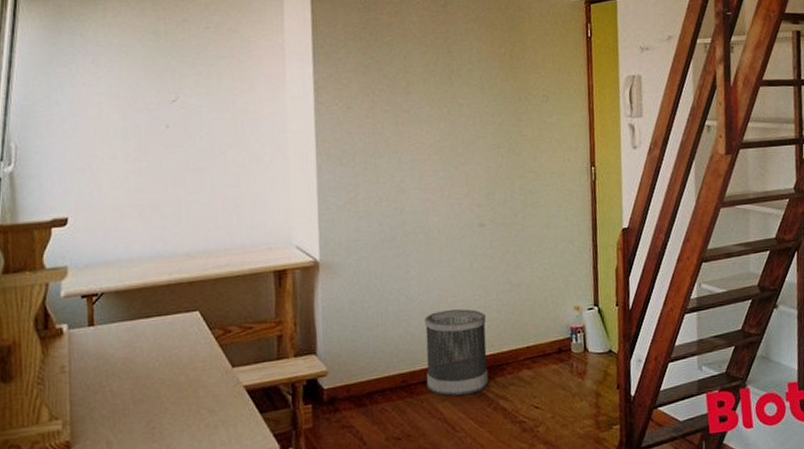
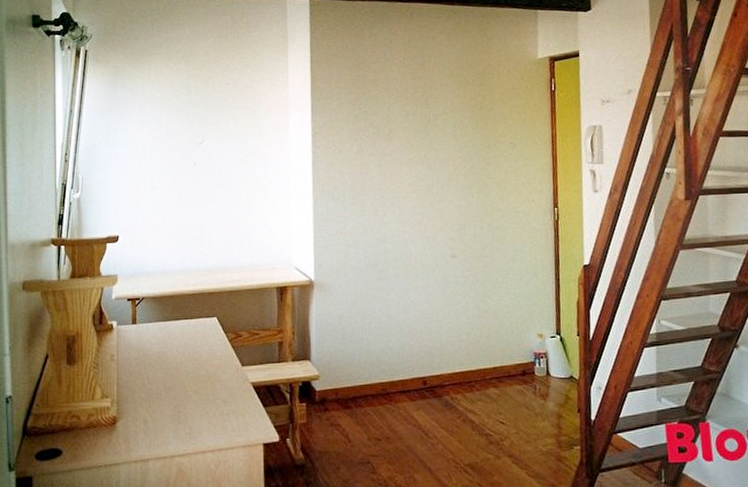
wastebasket: present [425,309,489,396] -> none [403,329,459,406]

